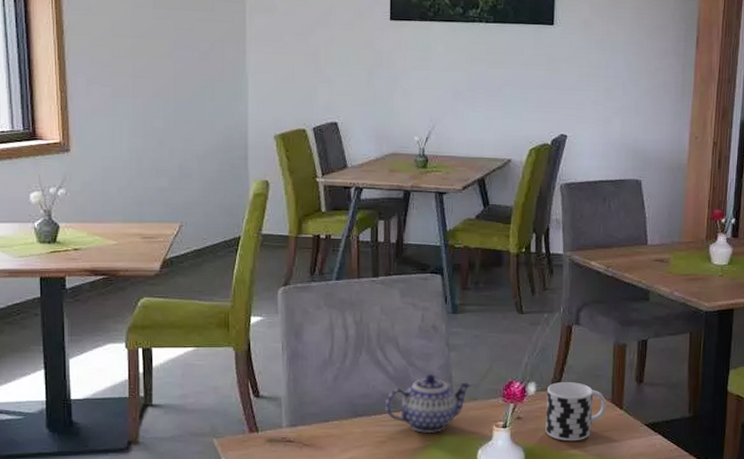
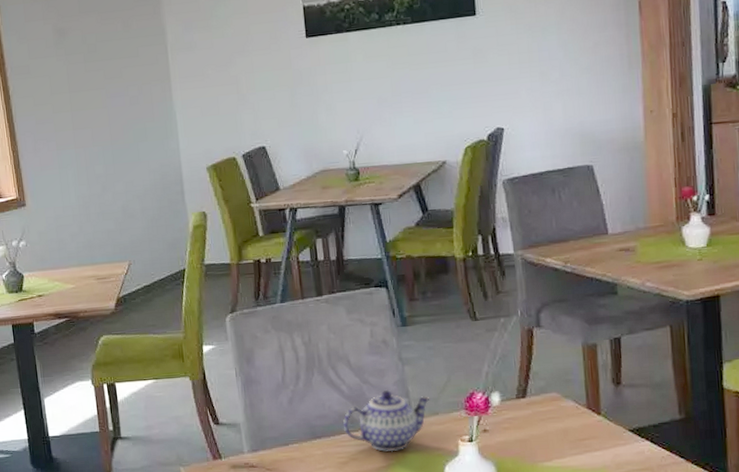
cup: present [545,382,606,442] -> none [512,389,582,453]

